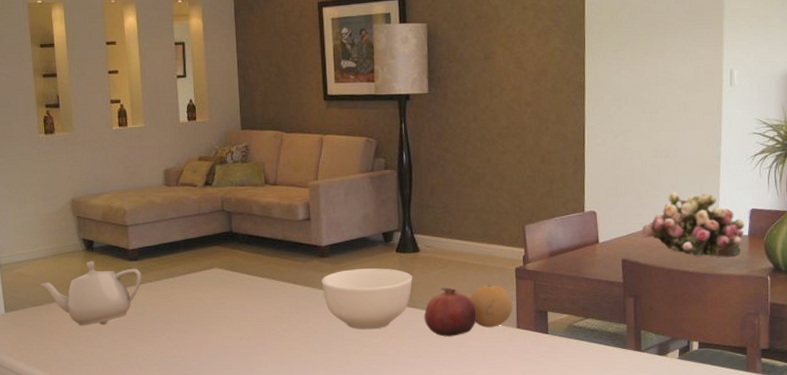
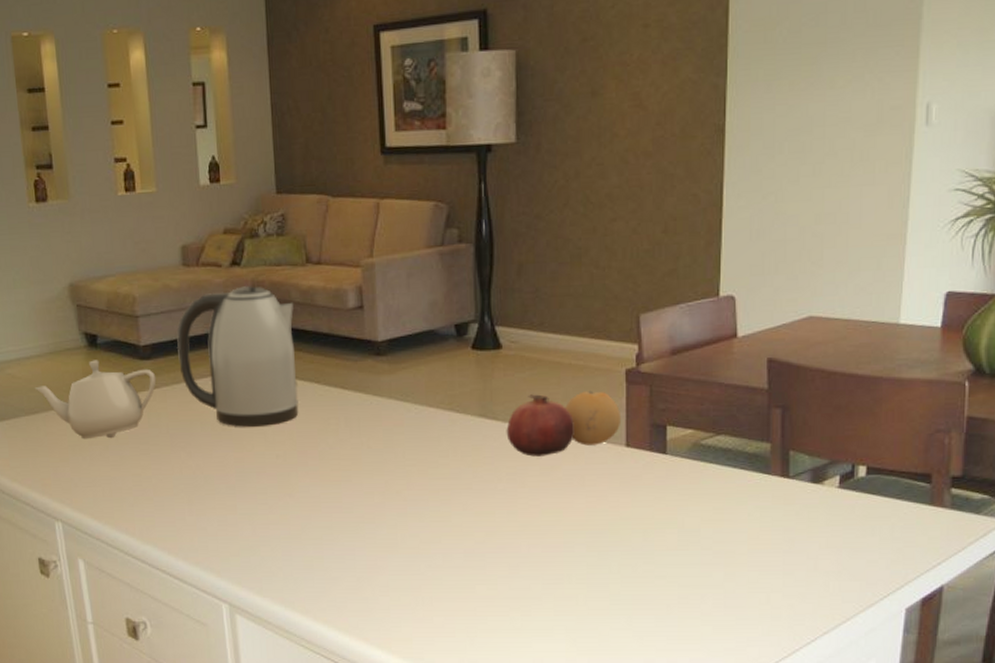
kettle: none [159,202,259,315] -> present [176,286,299,427]
bowl: present [321,268,412,330] -> none [376,369,492,447]
flower arrangement: present [642,192,744,257] -> none [796,269,937,356]

